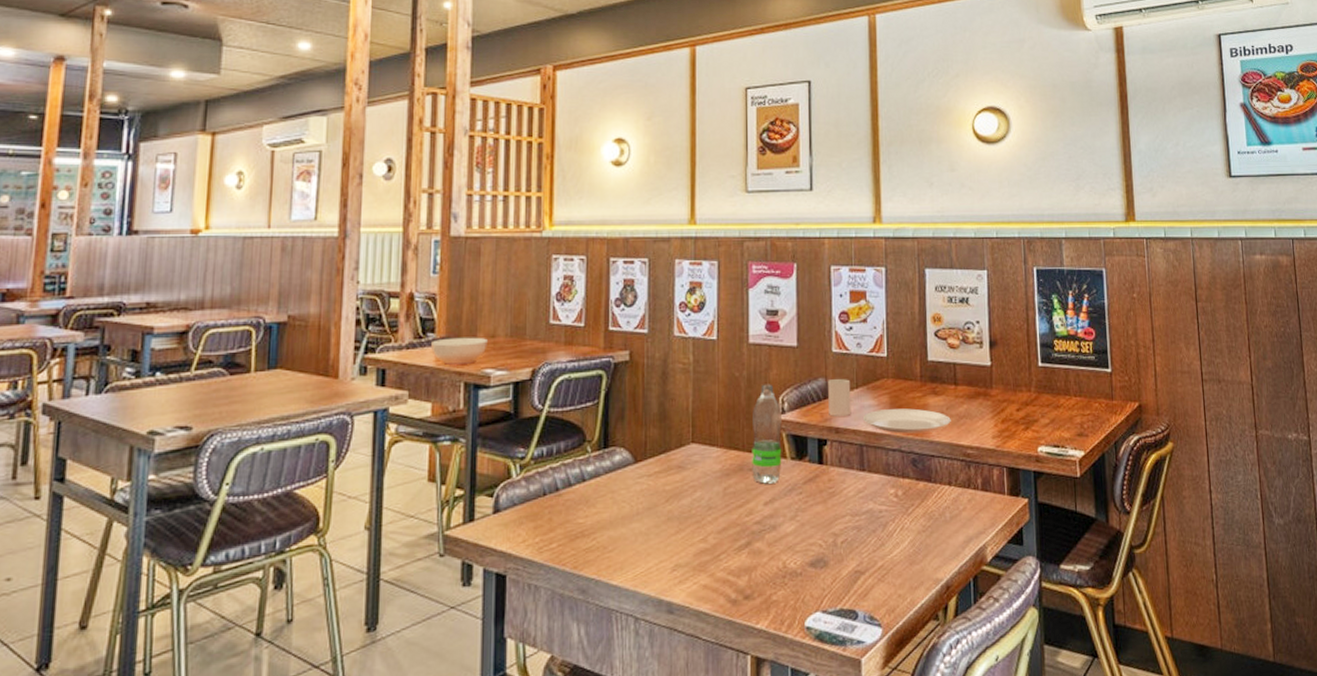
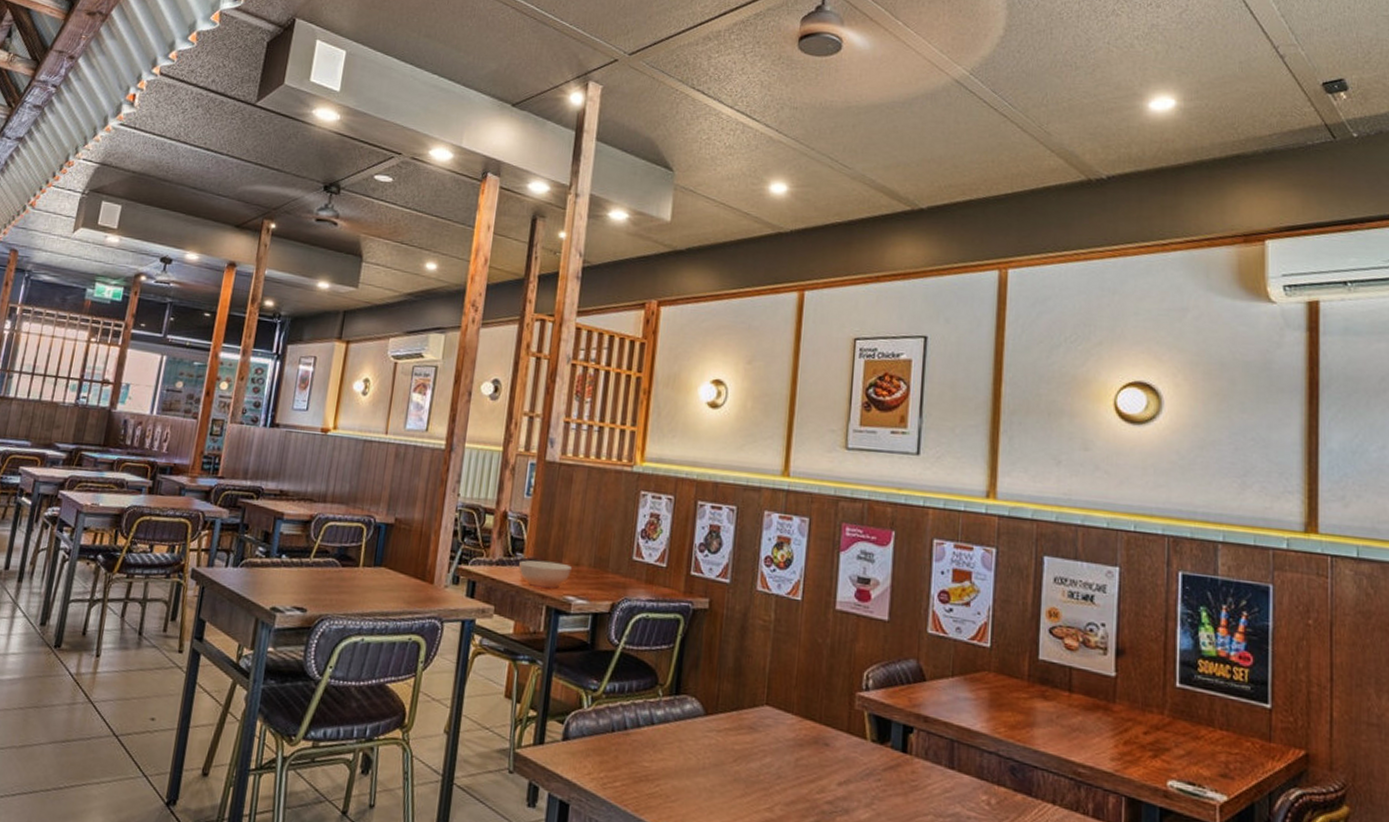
bottle: present [752,384,782,484] -> none [827,655,865,764]
cup: present [828,379,851,418] -> none [918,662,946,707]
plate: present [862,408,951,435] -> none [956,704,1061,741]

